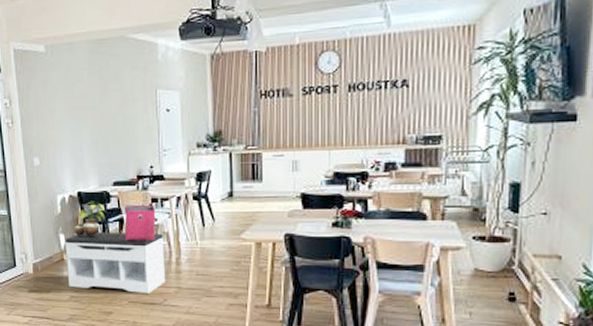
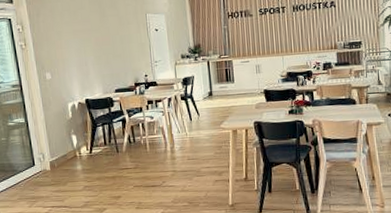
bench: present [65,232,166,293] -> none [76,128,164,179]
potted plant: present [75,201,106,237] -> none [84,106,111,136]
storage bin: present [124,204,156,240] -> none [126,105,153,136]

